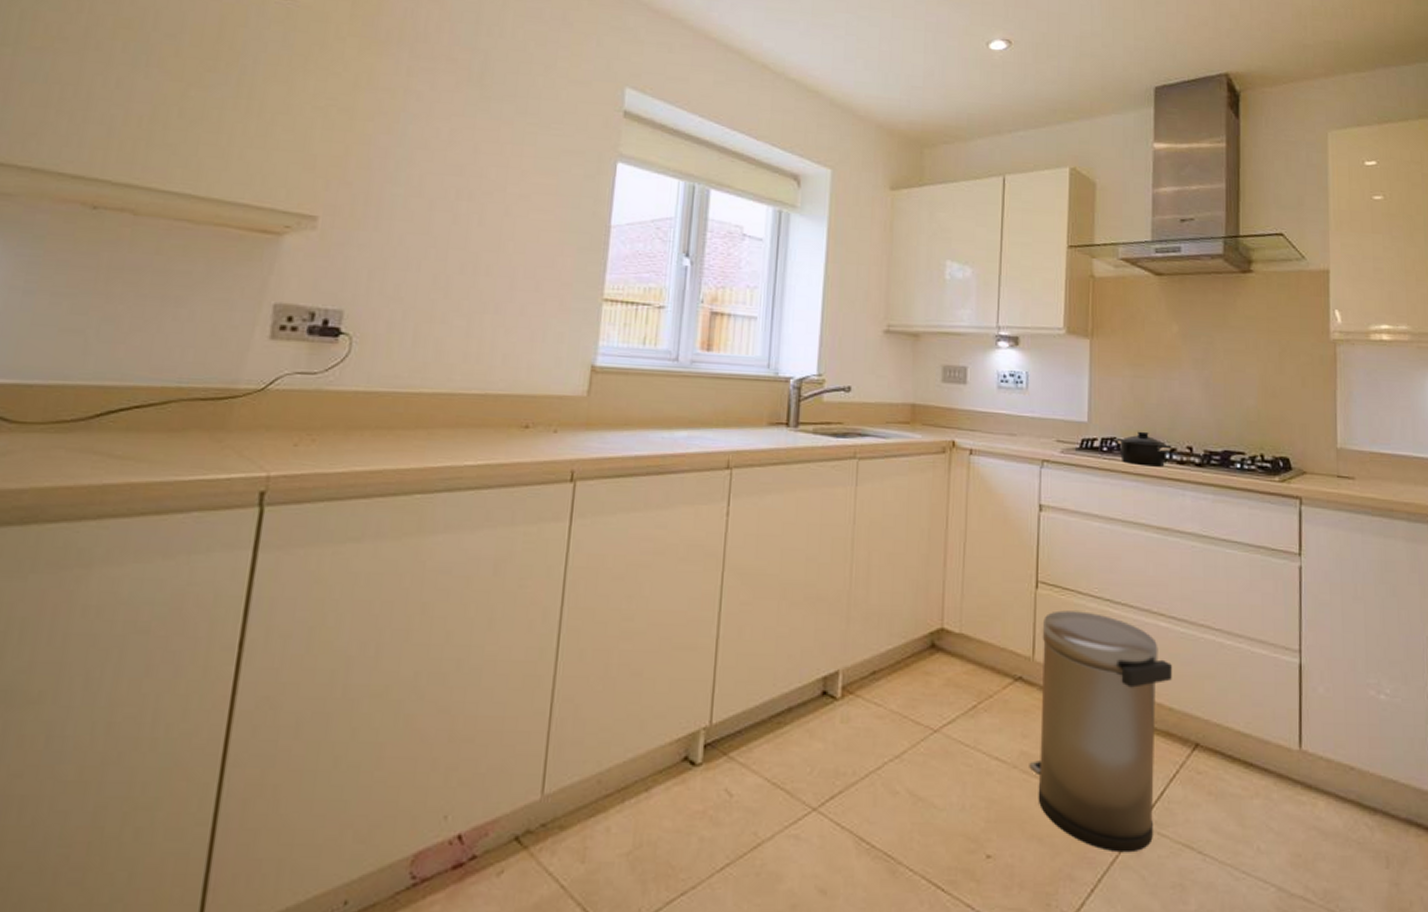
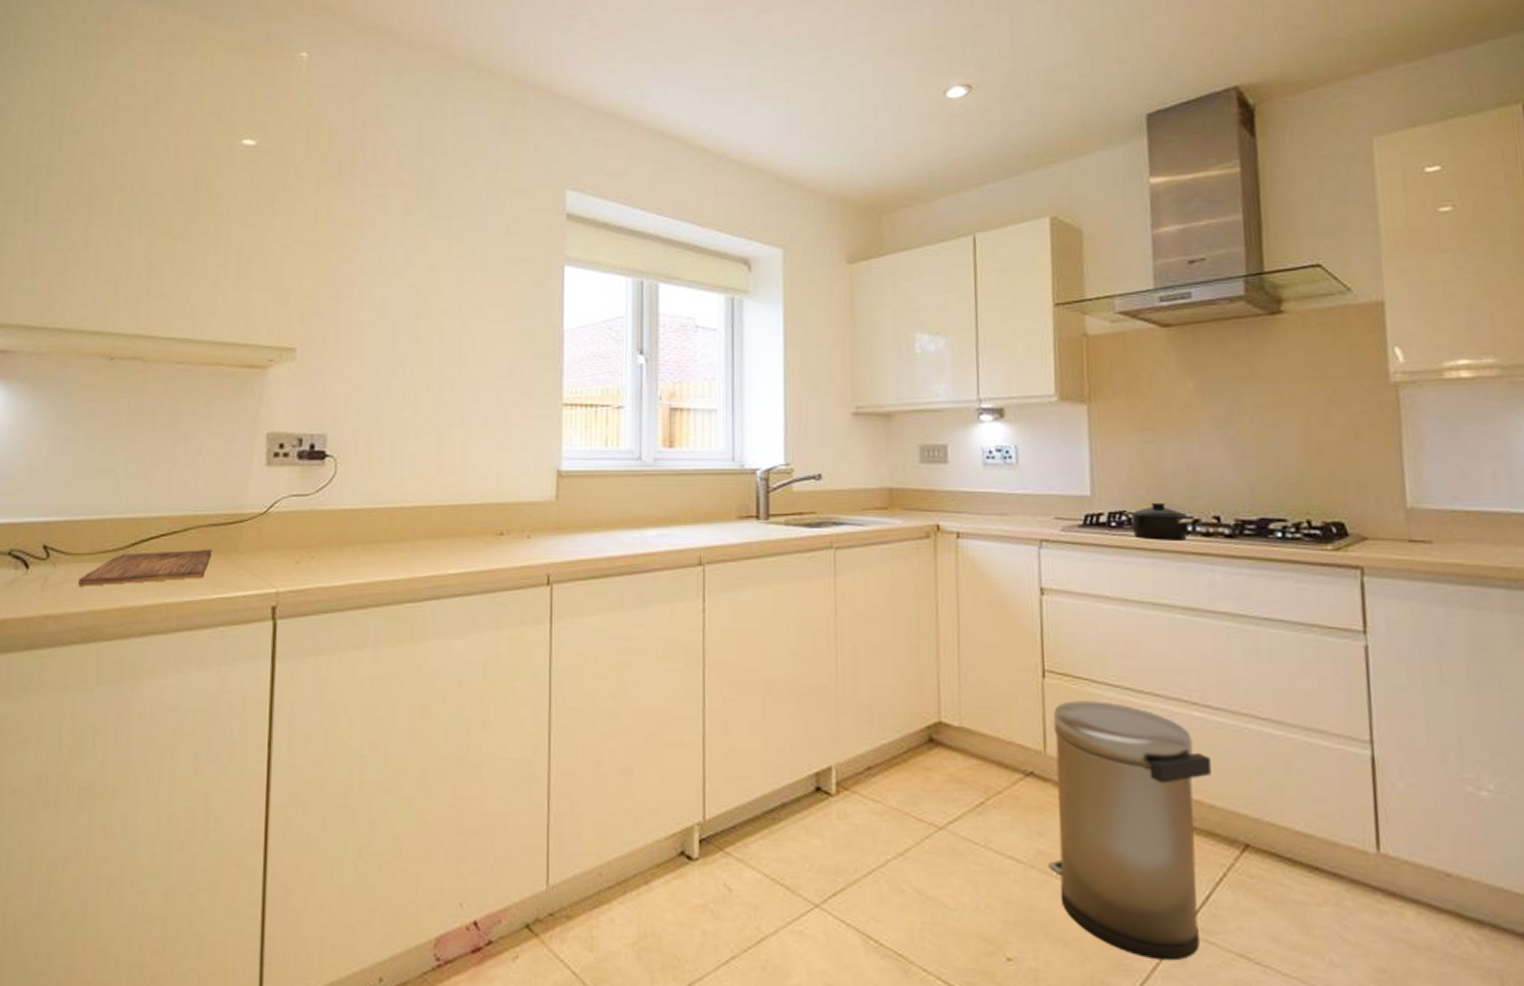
cutting board: none [22,424,195,460] -> present [78,550,212,586]

